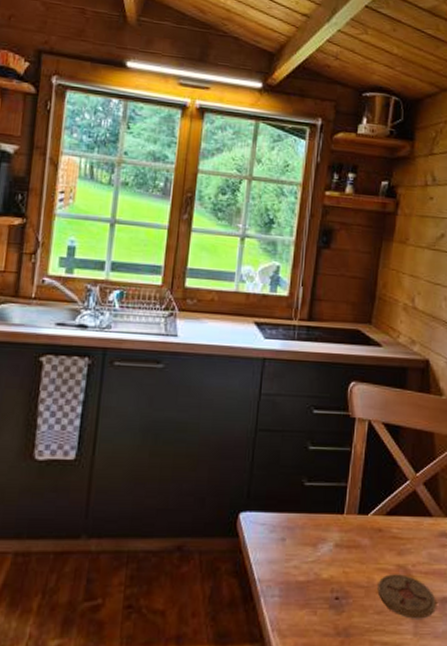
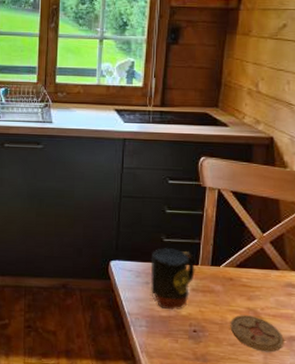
mug: none [287,494,340,573] -> present [150,248,195,310]

